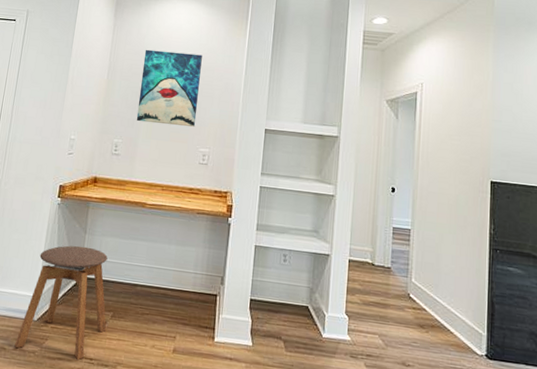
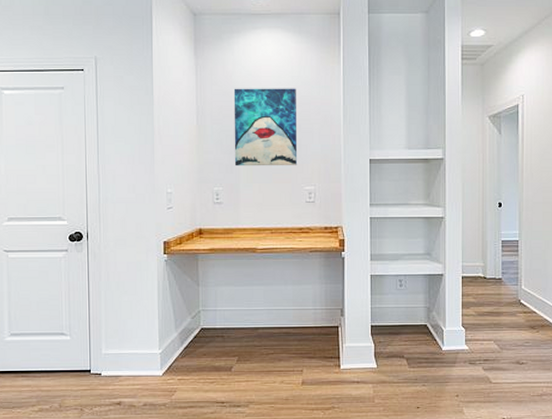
stool: present [14,245,108,360] -> none [144,299,234,404]

